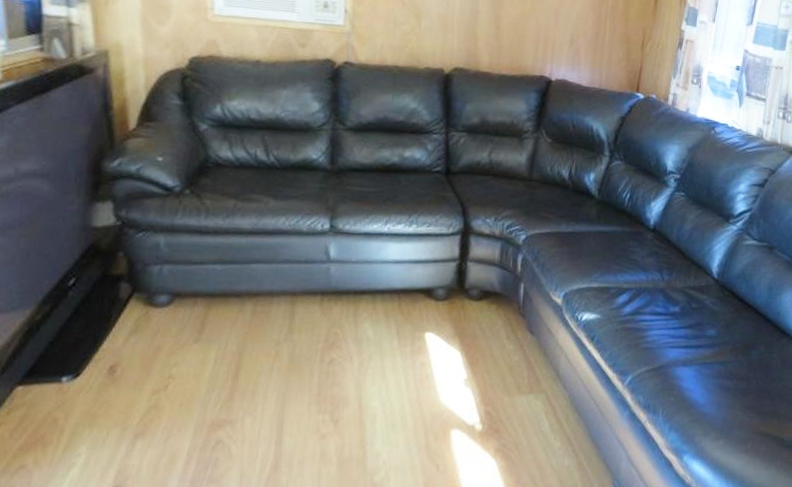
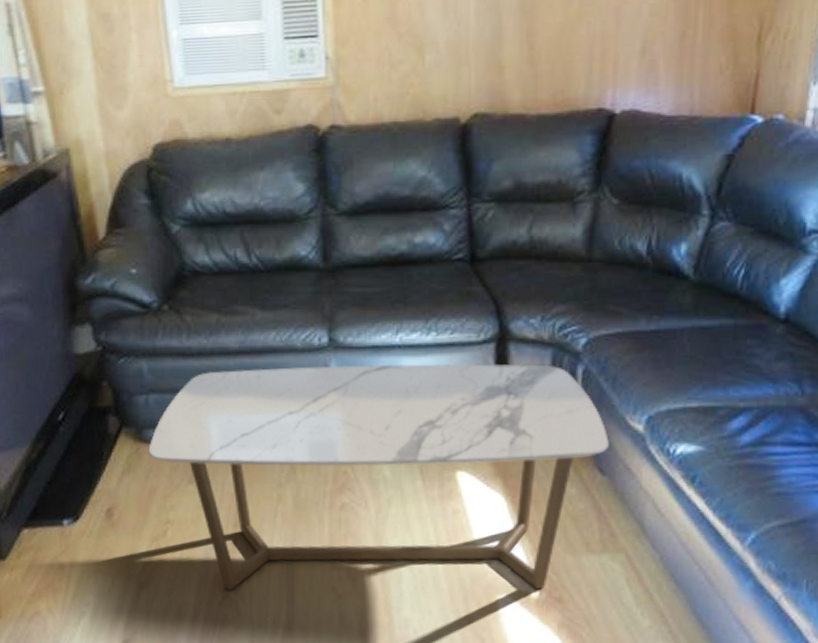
coffee table: none [157,247,538,437] -> present [148,363,609,591]

